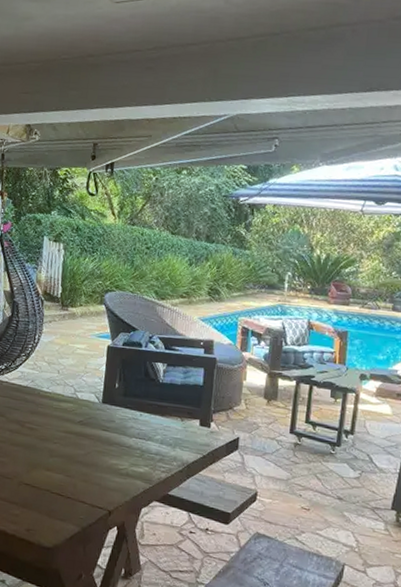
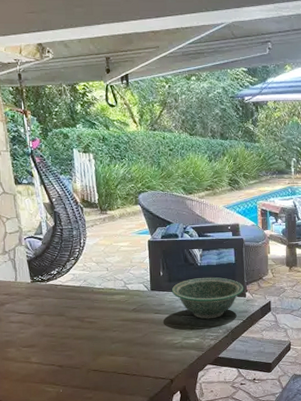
bowl: none [125,396,209,448] -> present [171,277,244,319]

